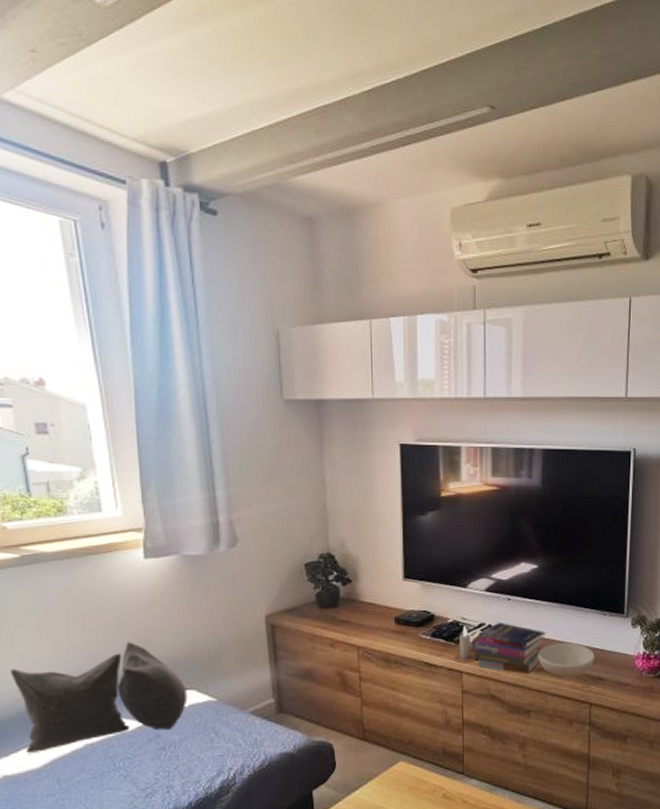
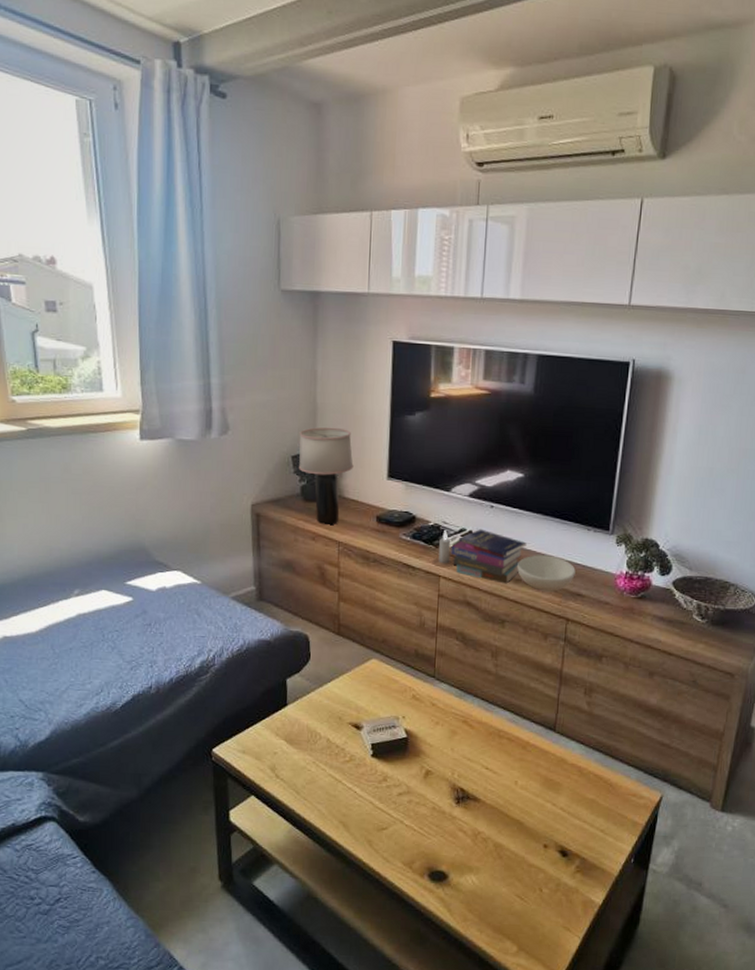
cushion: present [10,642,188,754] -> none [13,519,174,618]
table lamp: none [311,532,368,631] -> present [299,427,354,526]

